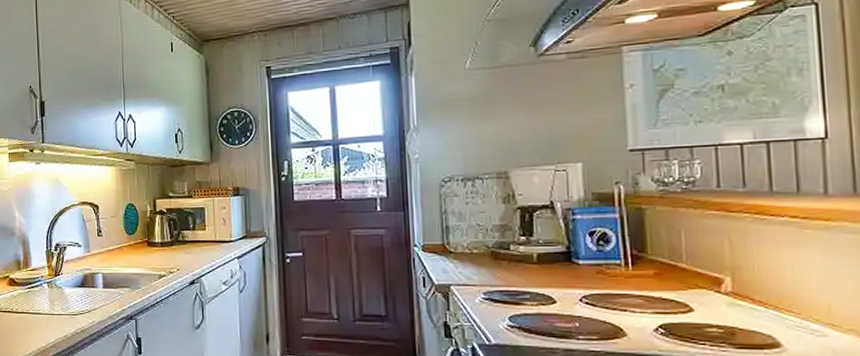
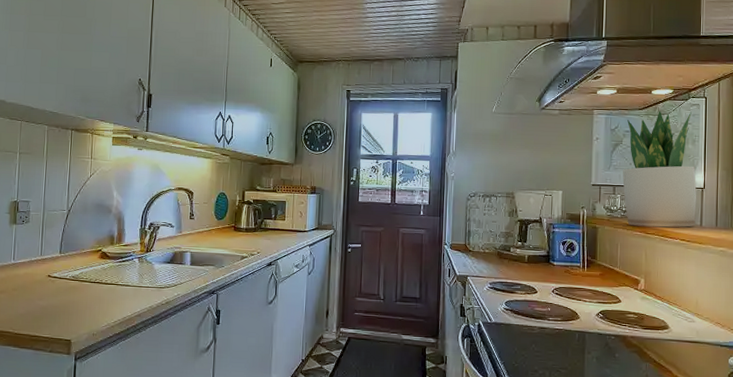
planter: none [679,27,815,203] -> present [623,111,697,228]

